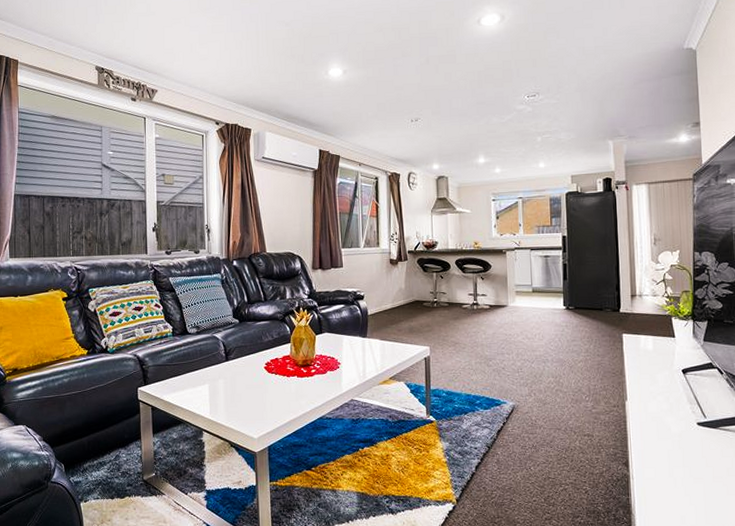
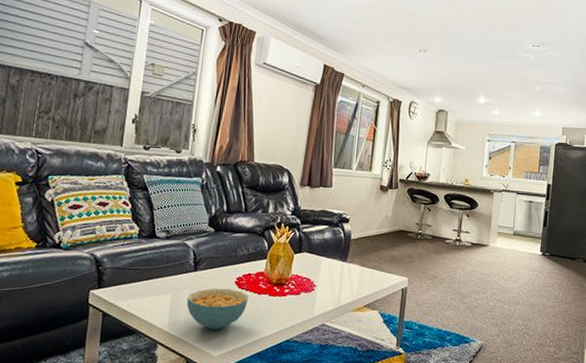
cereal bowl: none [223,374,279,414] -> present [186,288,249,330]

